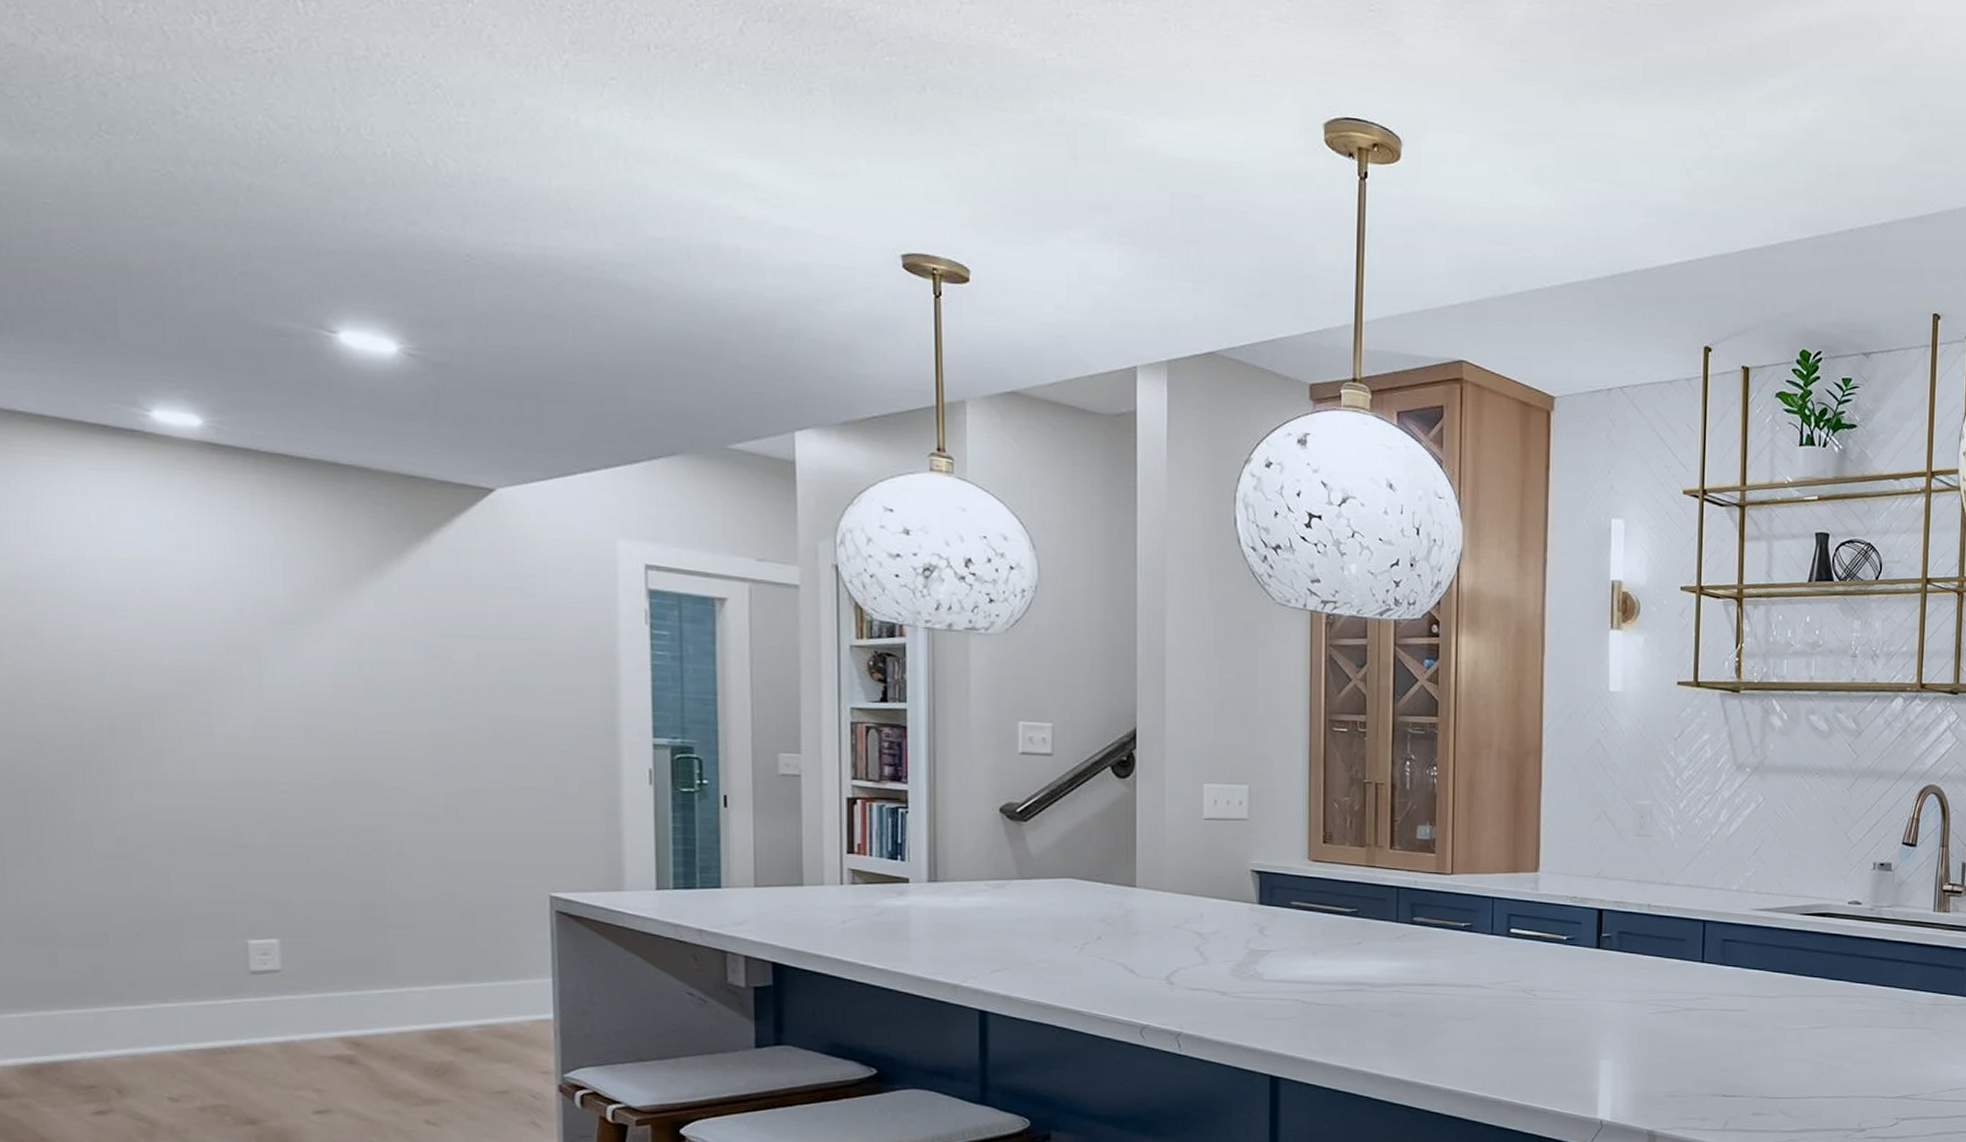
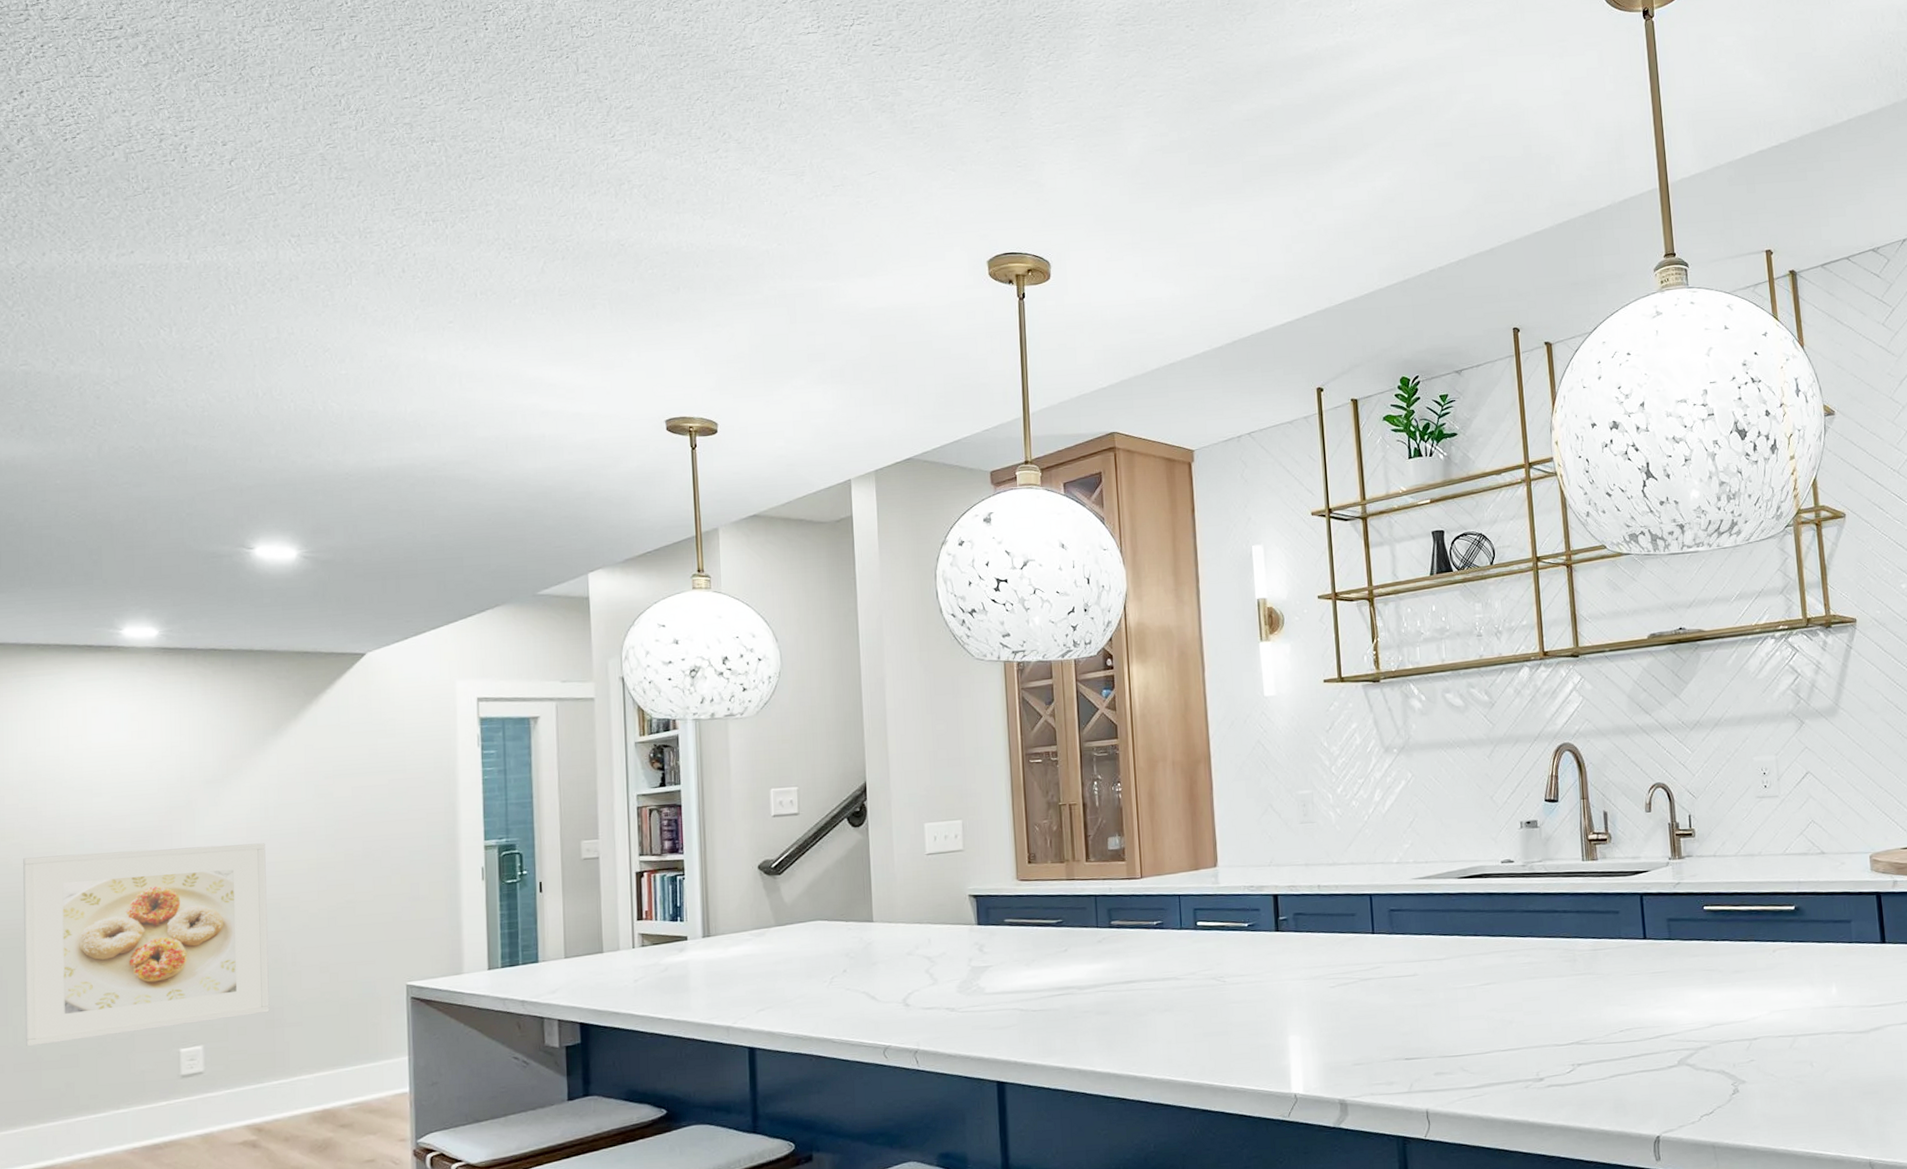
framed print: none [18,685,368,917] -> present [23,843,270,1047]

